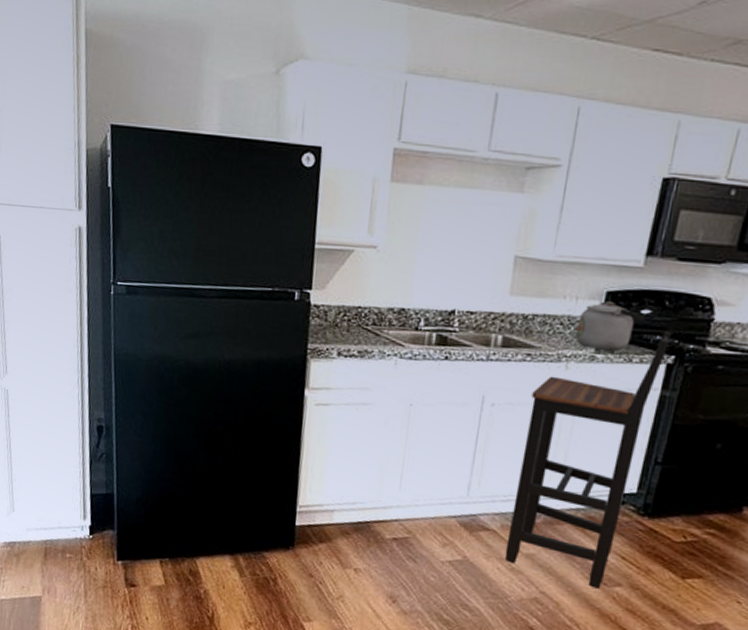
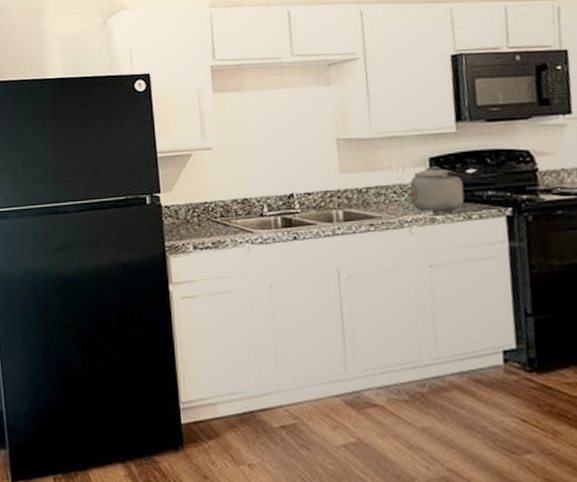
bar stool: present [505,331,672,589] -> none [384,186,511,459]

